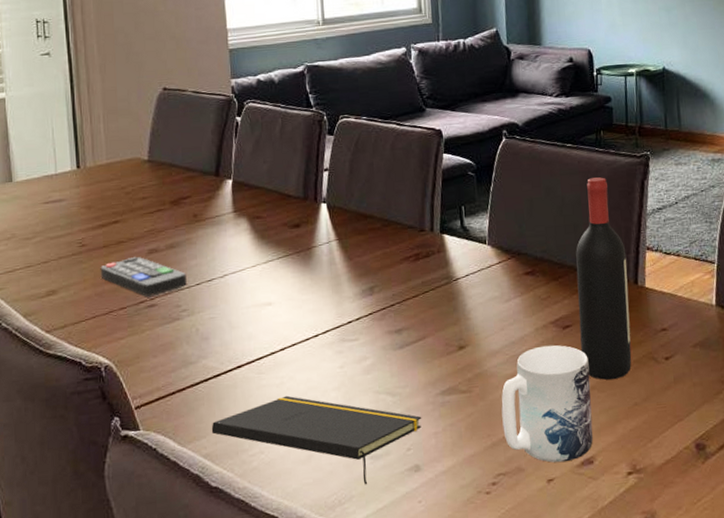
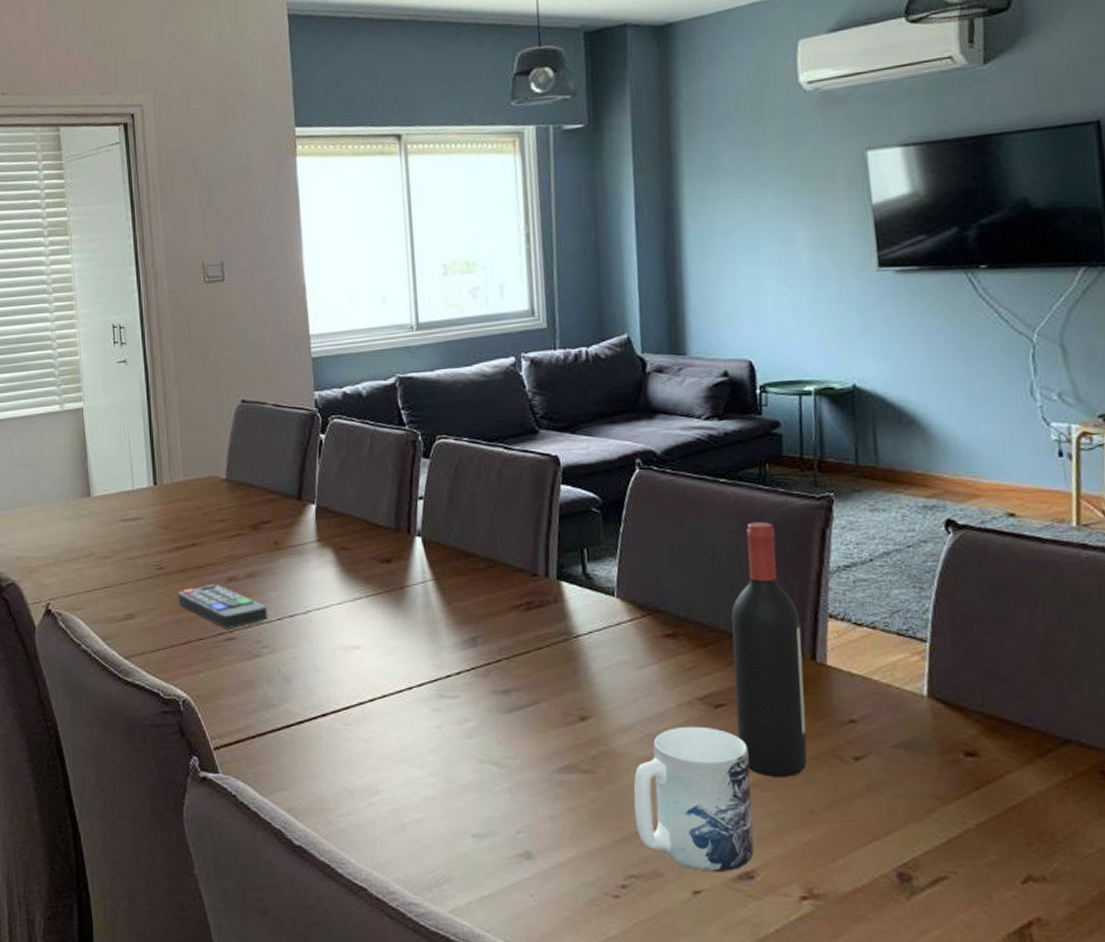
notepad: present [211,395,422,485] -> none [294,753,535,867]

